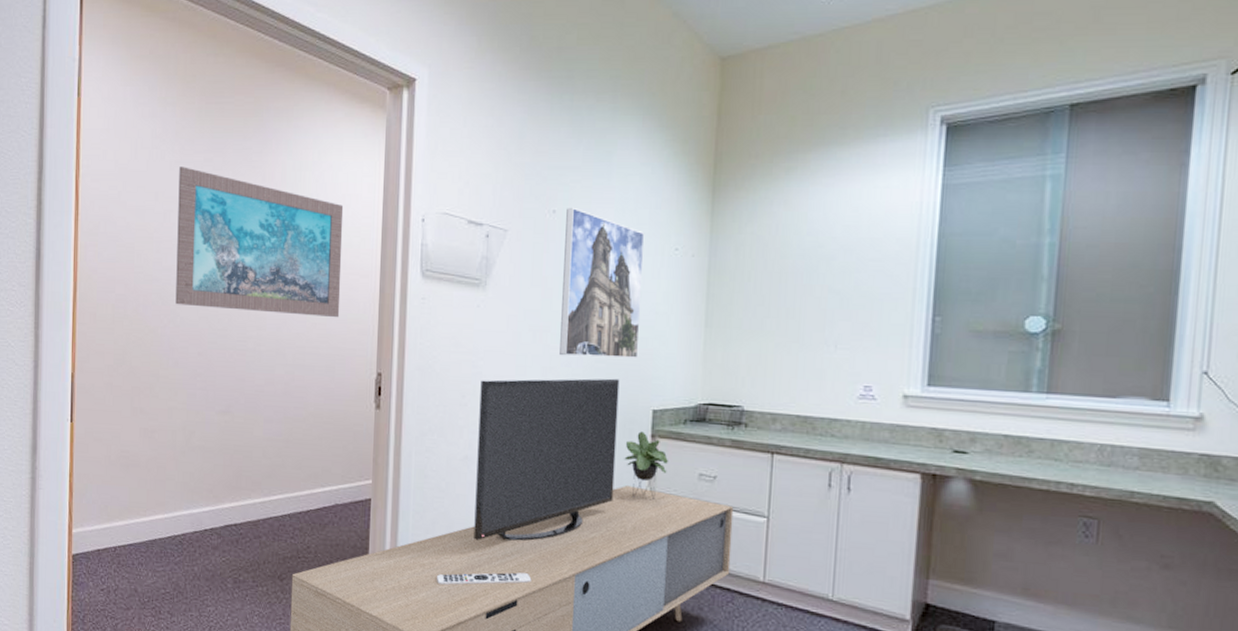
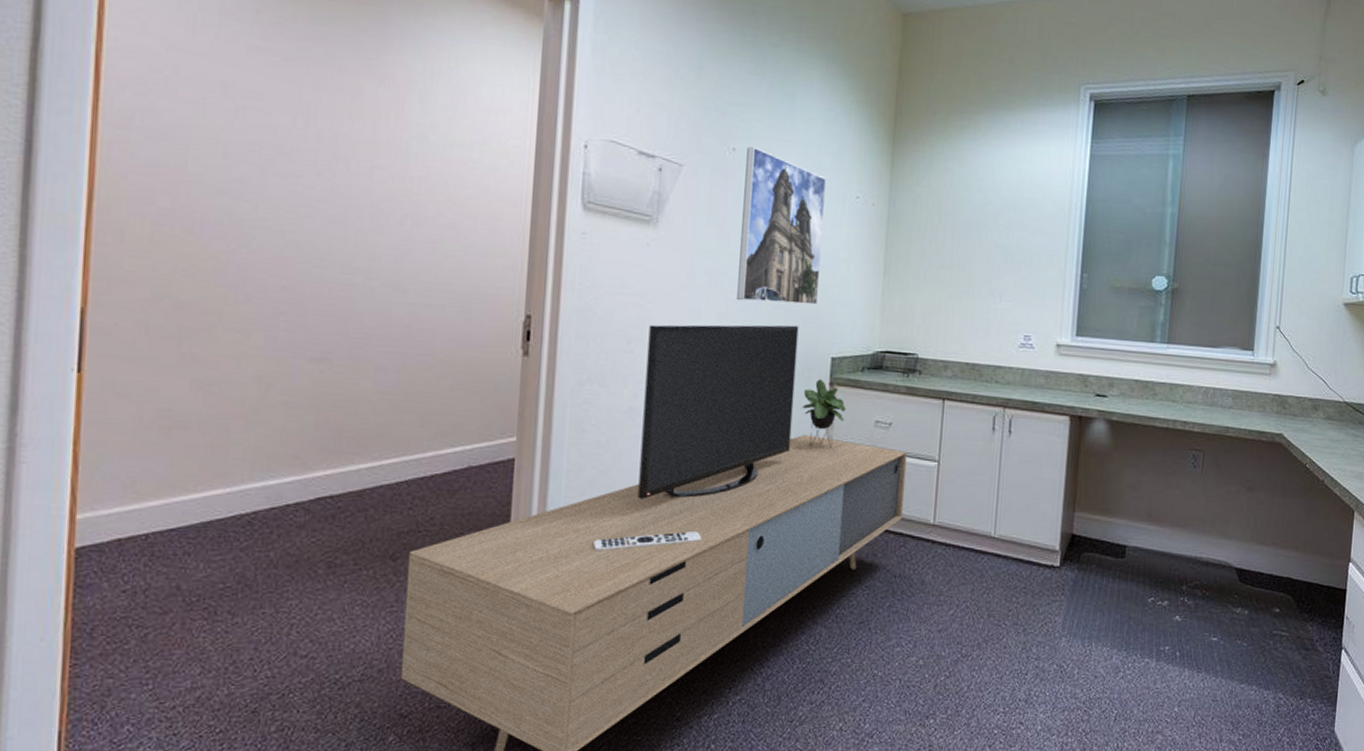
wall art: present [175,167,344,318] -> none [250,54,488,251]

